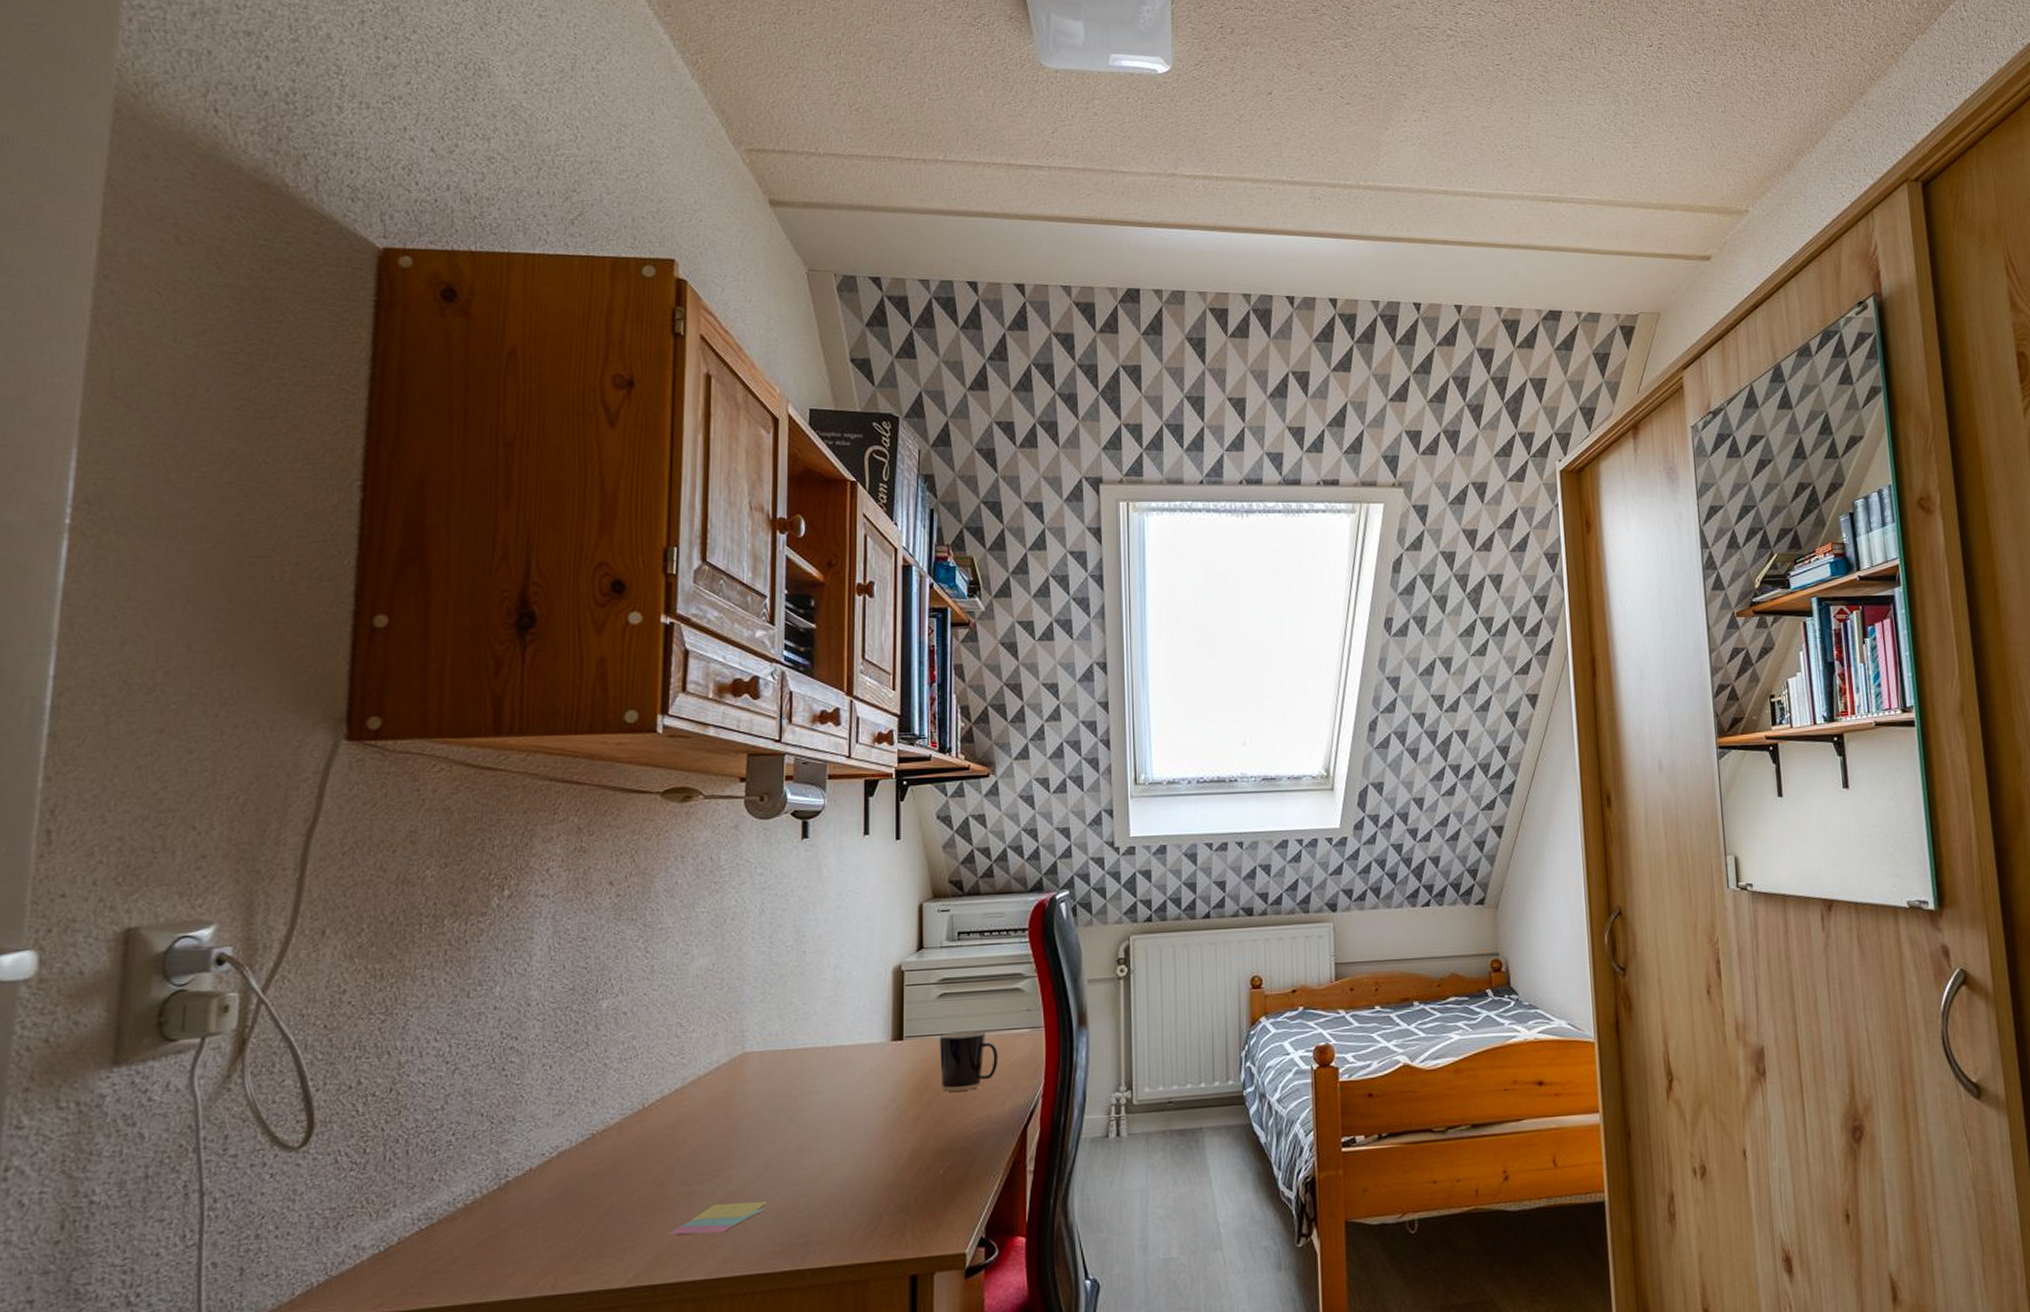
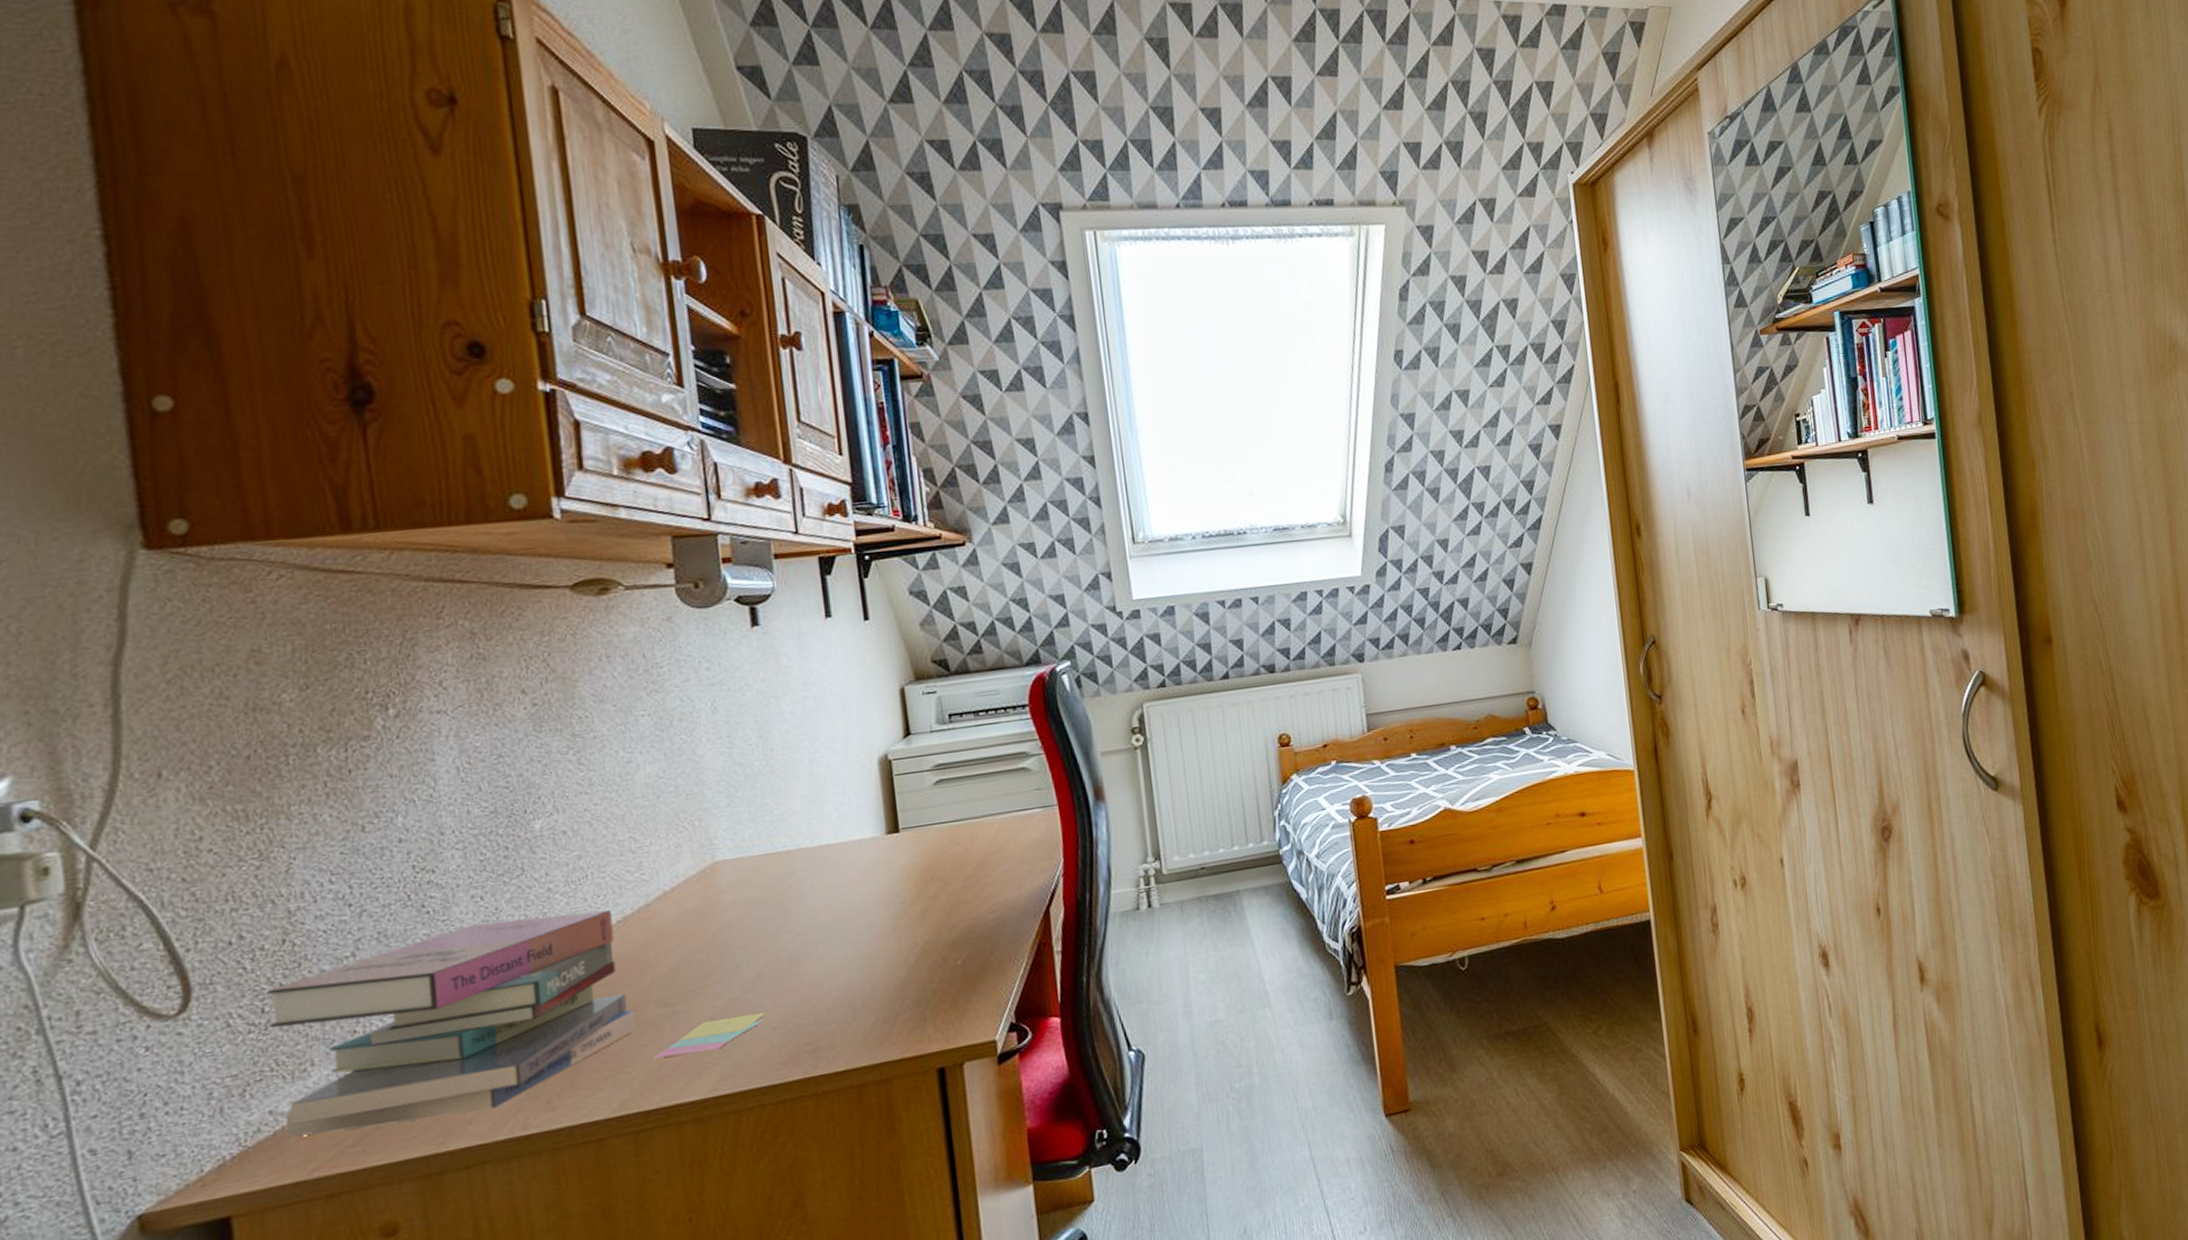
books: none [364,1088,660,1272] -> present [266,910,638,1138]
mug: present [940,1030,999,1092] -> none [941,815,1011,881]

